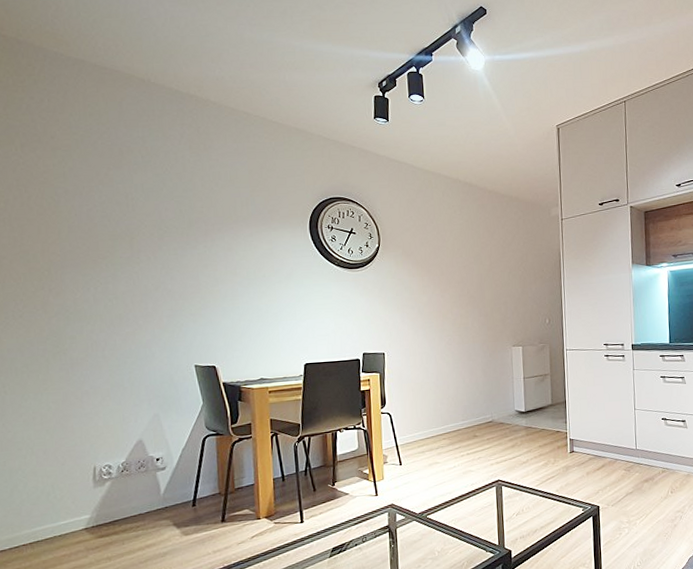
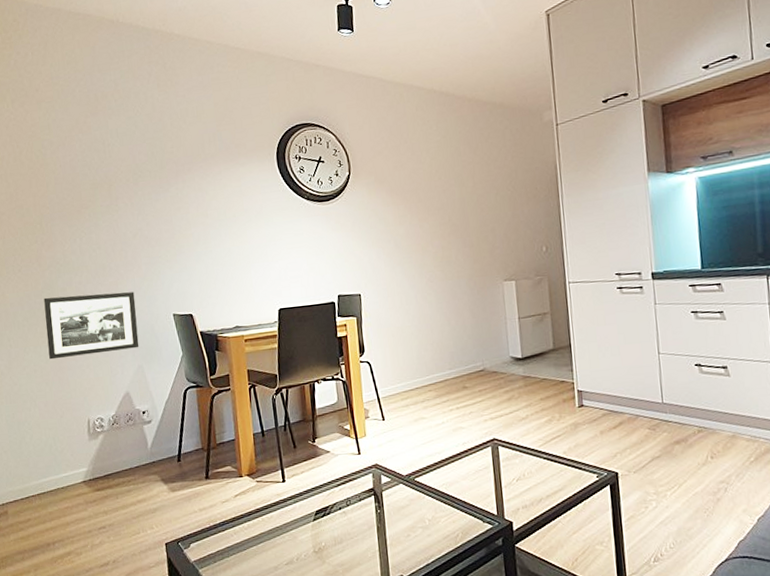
picture frame: none [48,342,156,407] -> present [44,292,139,360]

